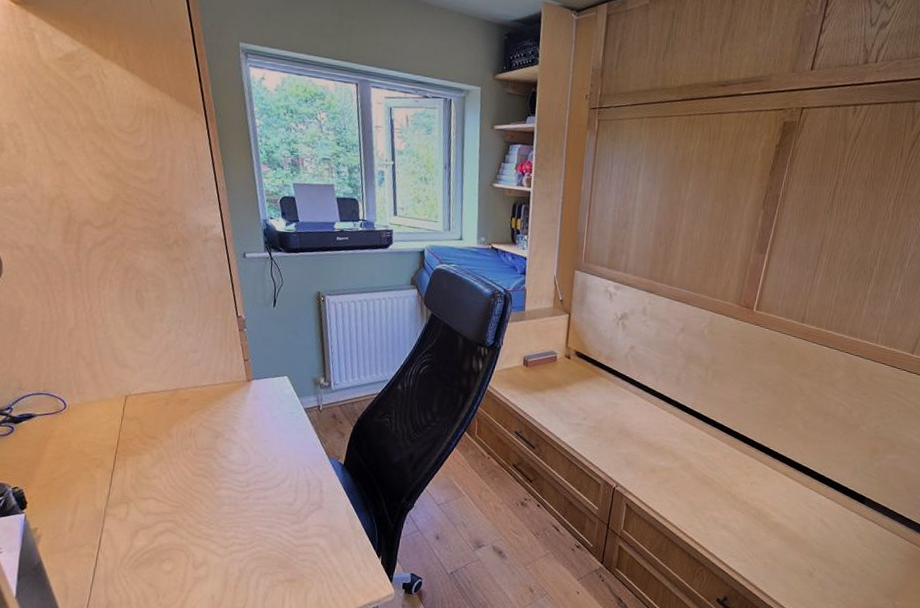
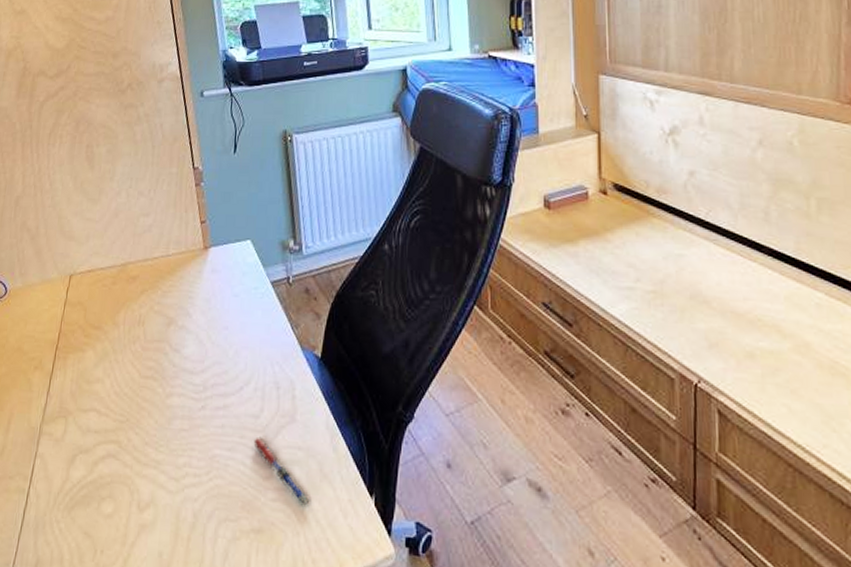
pen: none [288,518,333,565] -> present [253,436,312,508]

